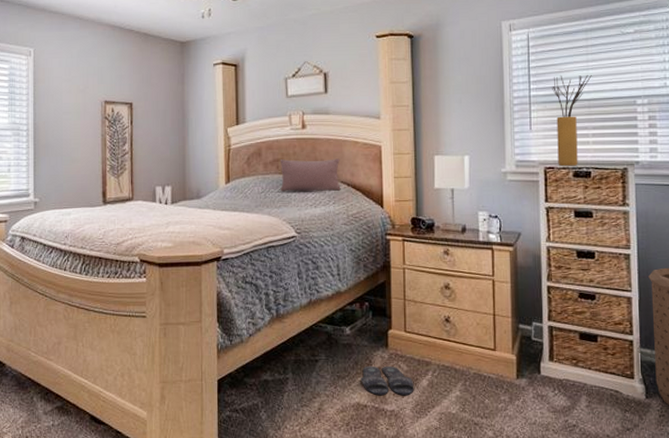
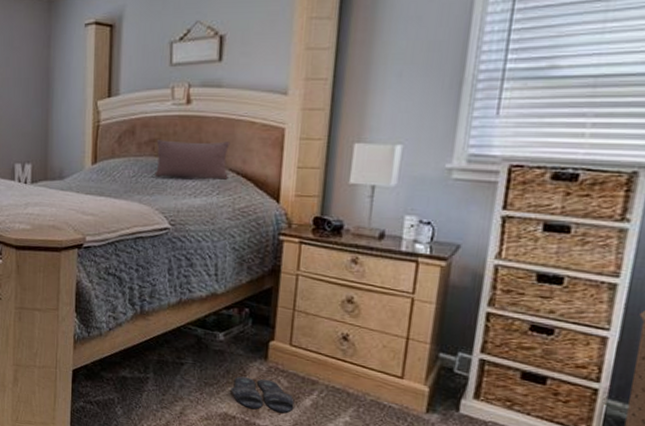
vase: present [552,75,592,166] -> none [530,41,608,165]

